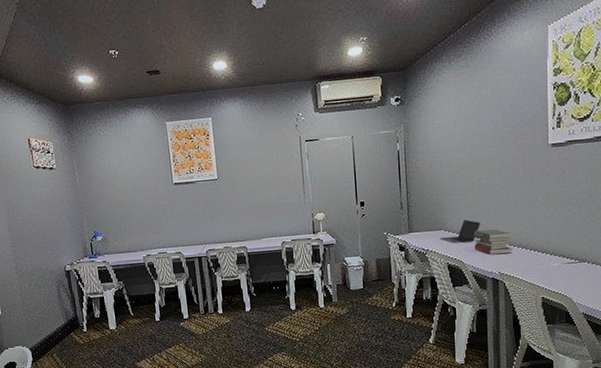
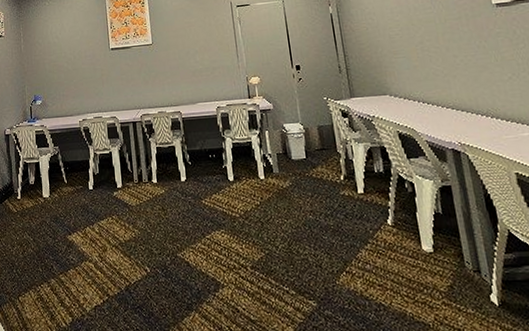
laptop: present [440,219,481,244] -> none [386,83,430,110]
books: present [474,228,512,255] -> none [423,93,471,123]

